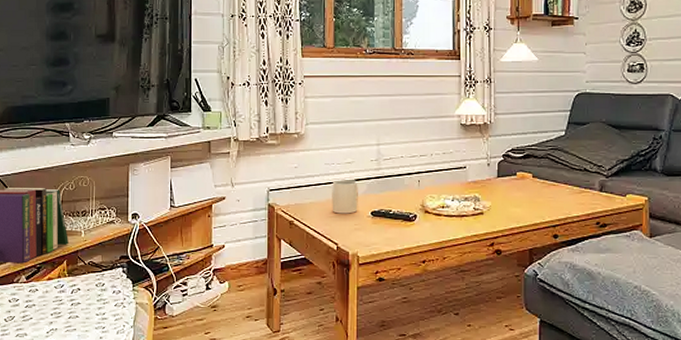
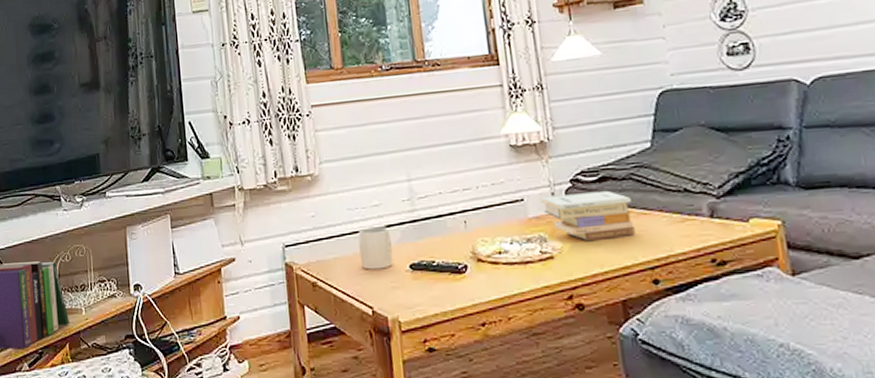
books: none [478,165,545,203] -> present [540,190,635,242]

